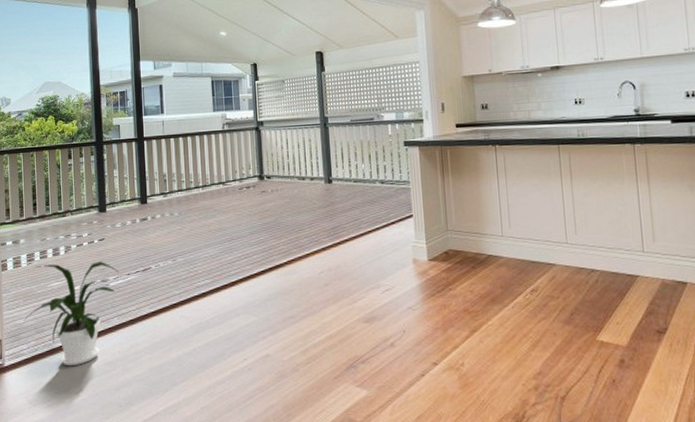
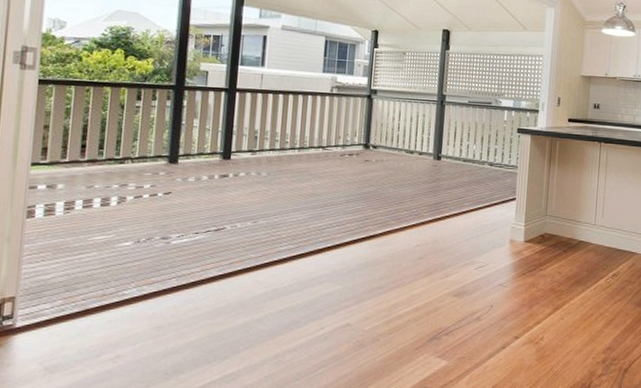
house plant: present [23,261,119,366] -> none [49,215,186,330]

